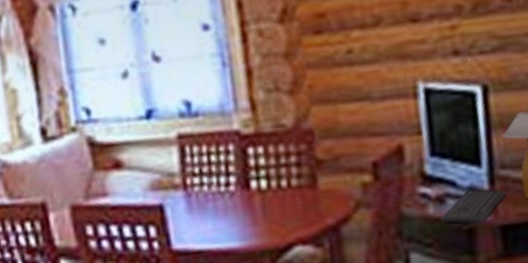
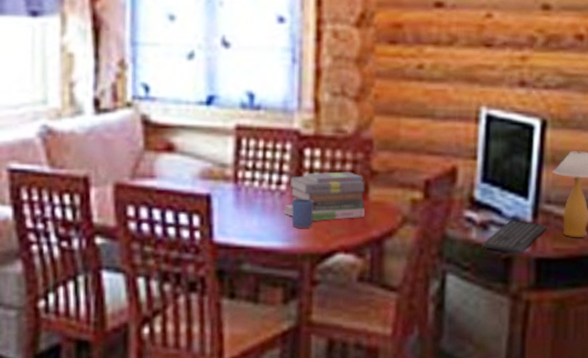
books: none [235,164,318,217] -> present [283,171,366,221]
mug: none [242,196,266,226] -> present [291,198,314,228]

